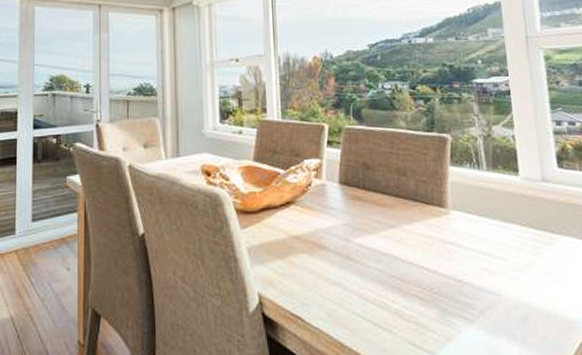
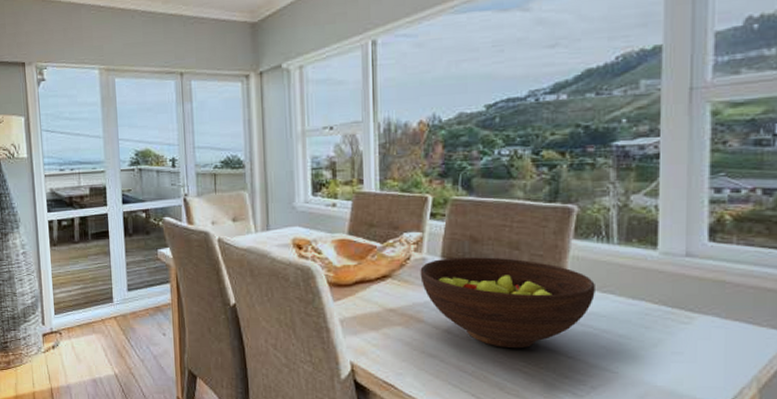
fruit bowl: none [320,183,474,274] -> present [420,257,595,349]

